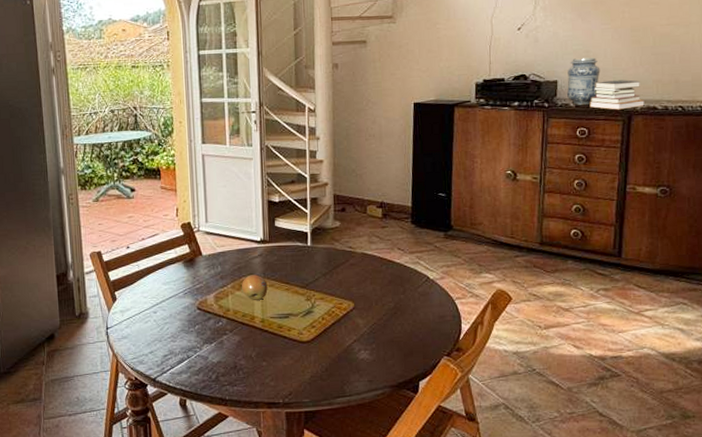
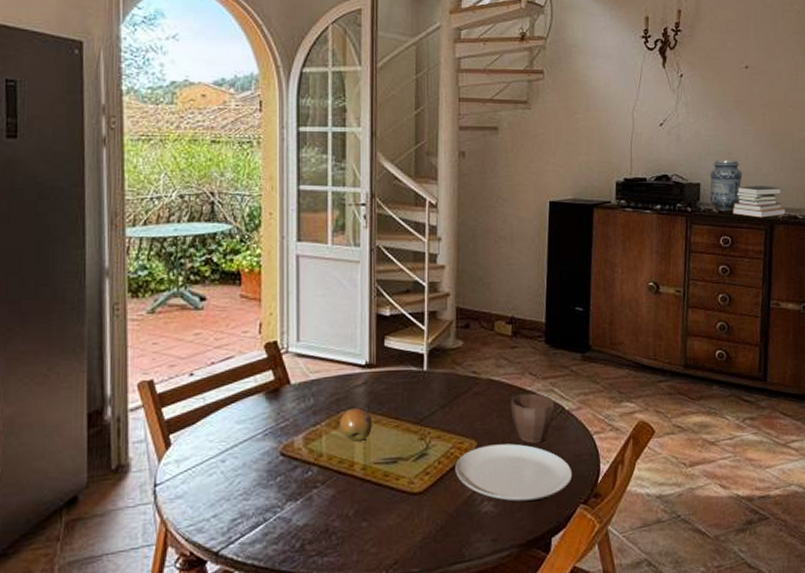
plate: none [336,305,437,353] -> present [455,443,573,503]
cup: none [382,265,420,306] -> present [511,393,554,444]

